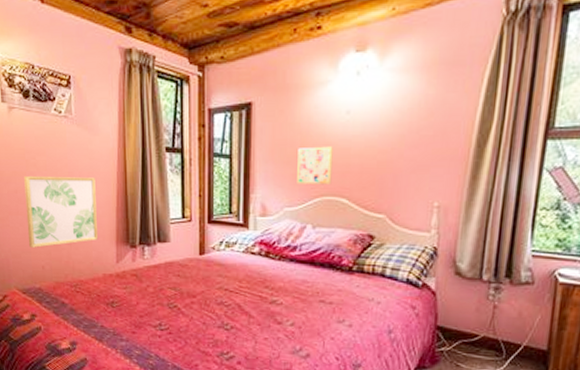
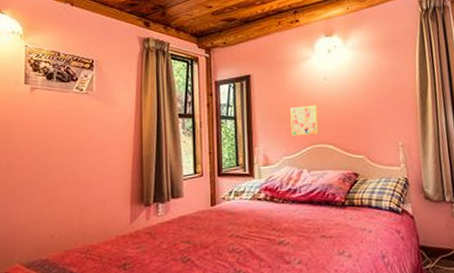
wall art: present [24,177,97,248] -> none [38,144,112,218]

